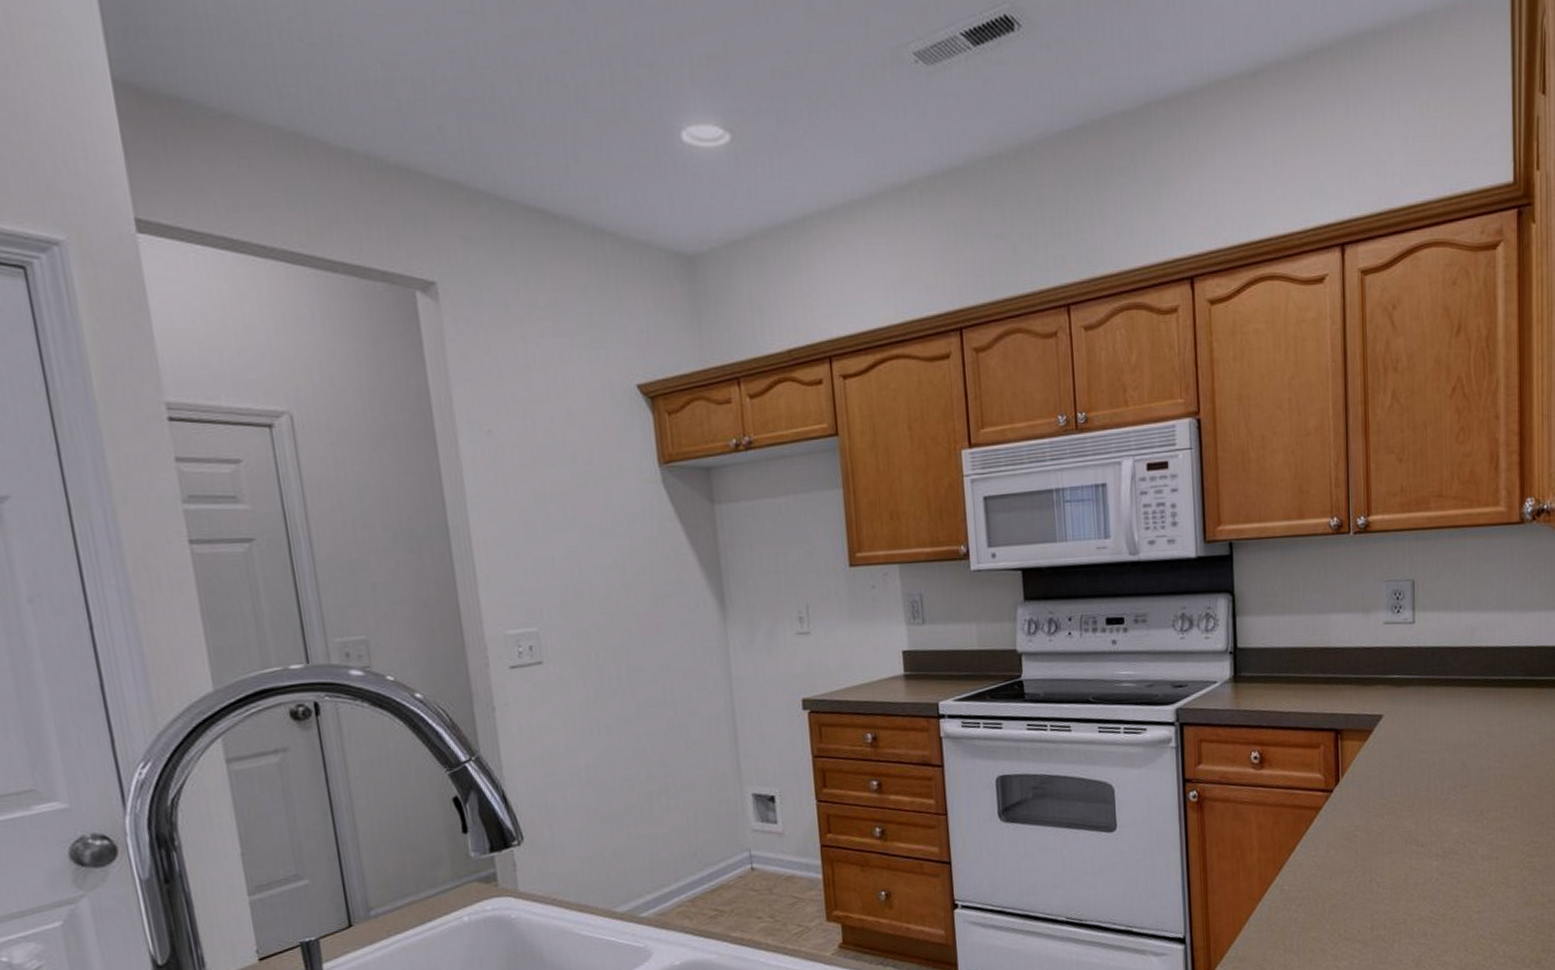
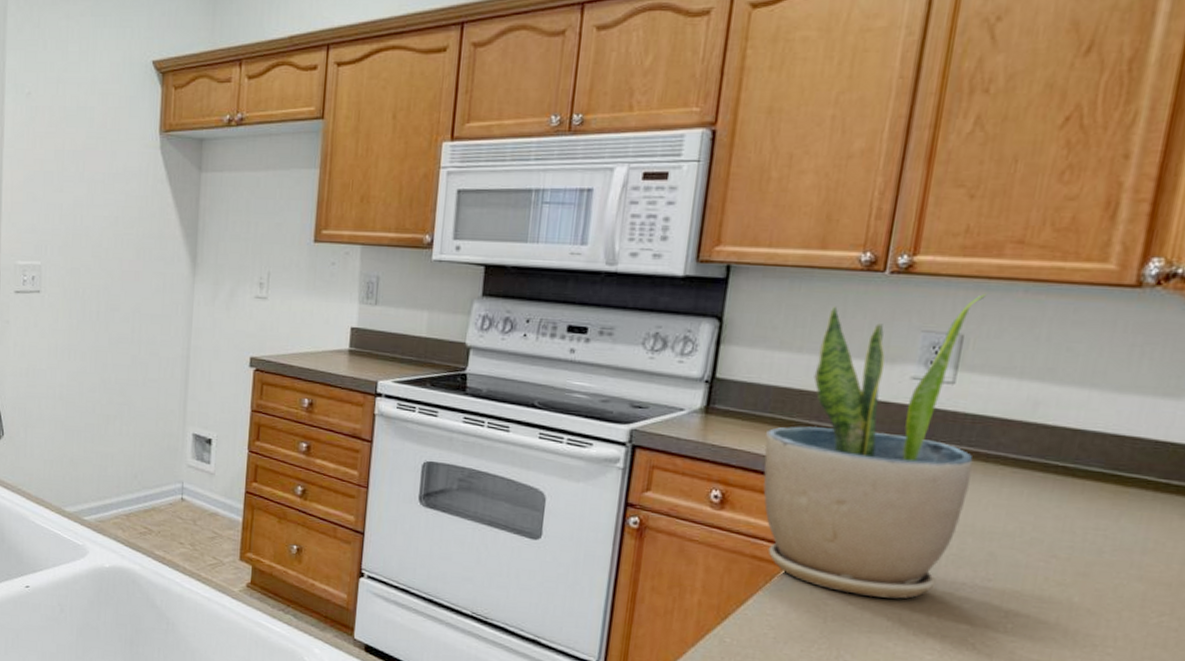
potted plant: none [1285,542,1439,822] -> present [763,293,986,599]

